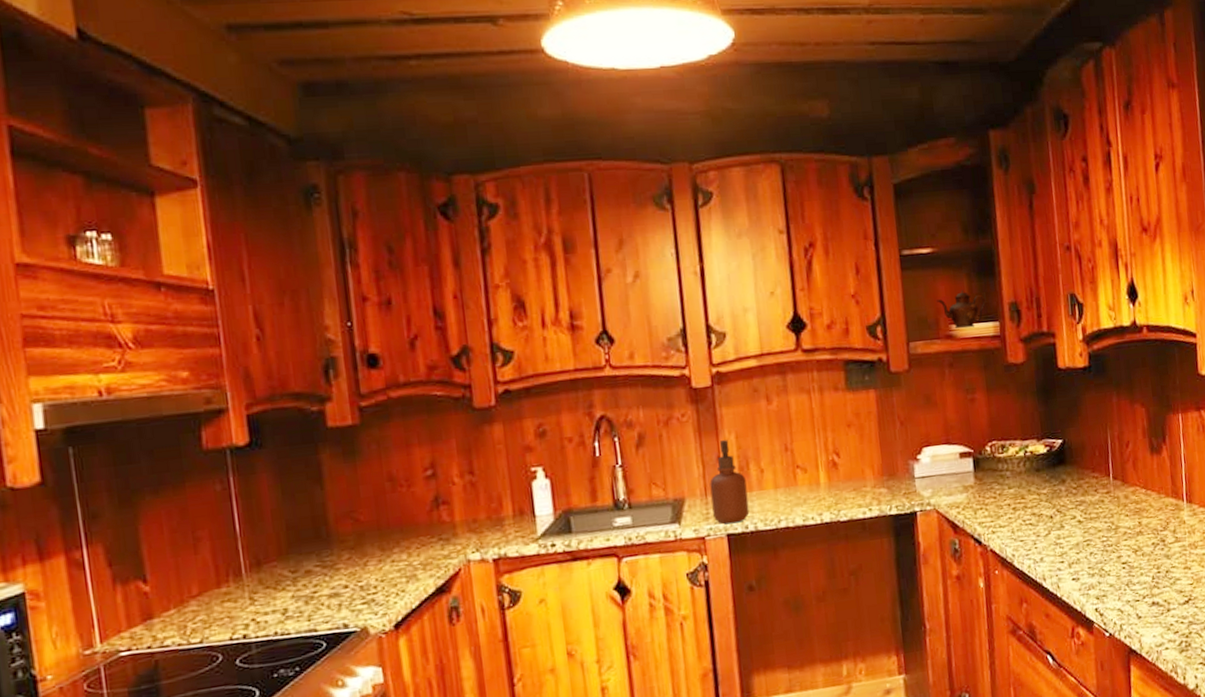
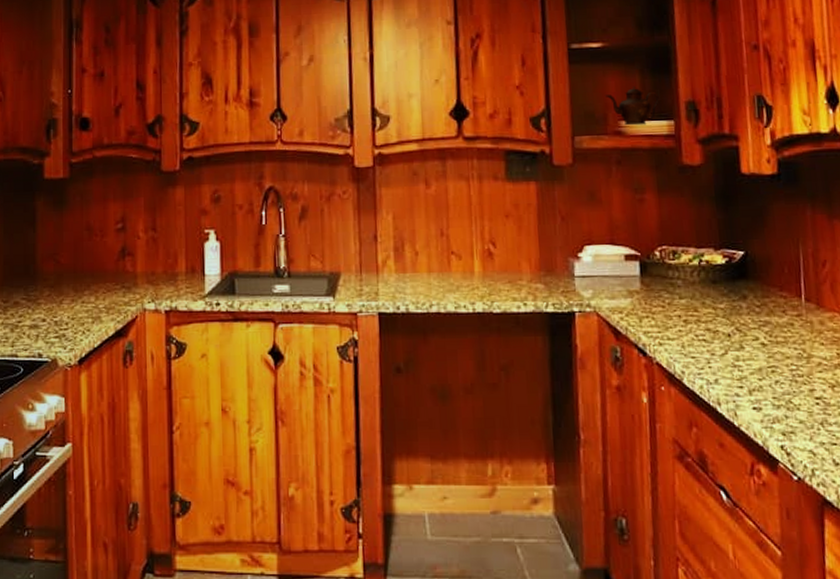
soap dispenser: present [709,440,750,524] -> none [365,220,402,303]

